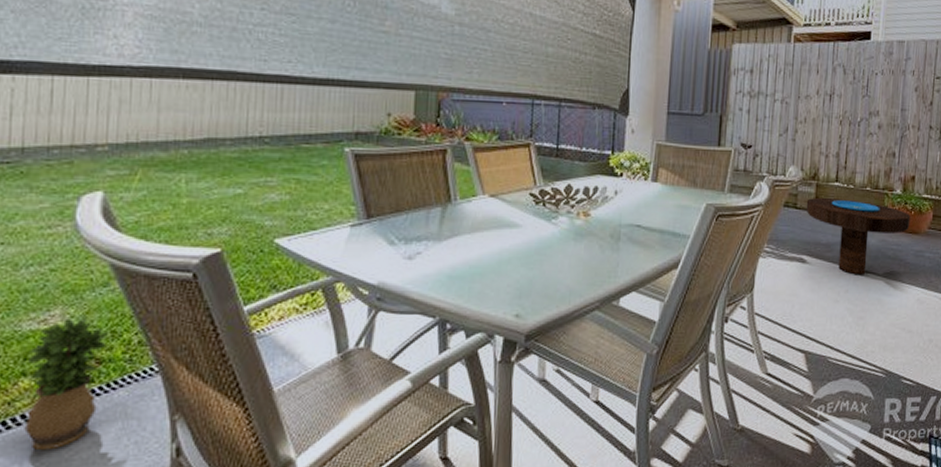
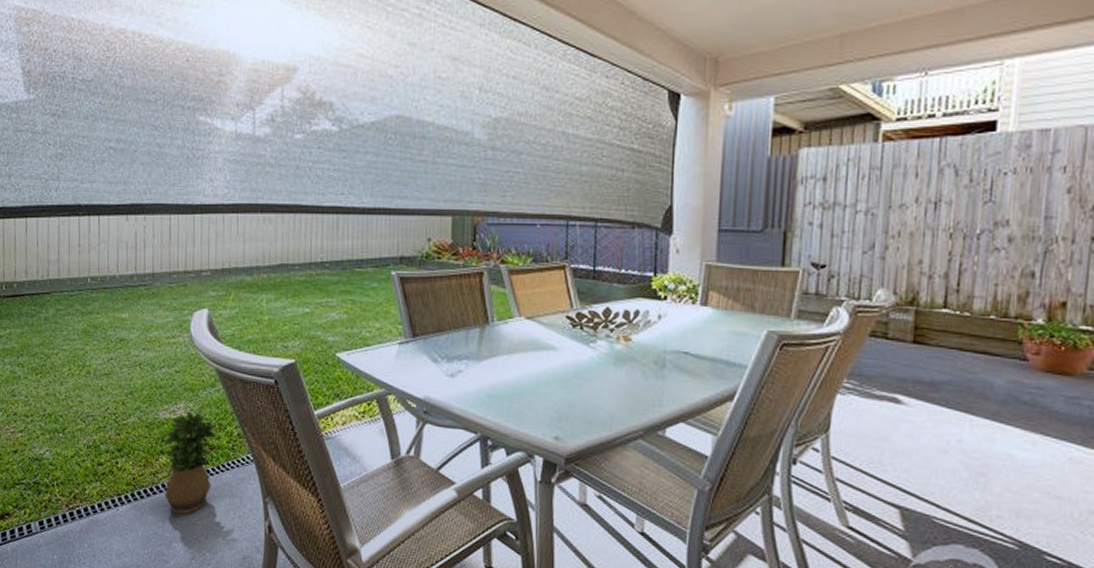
side table: present [806,197,911,275] -> none [900,326,1059,423]

